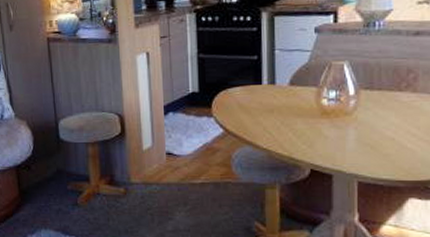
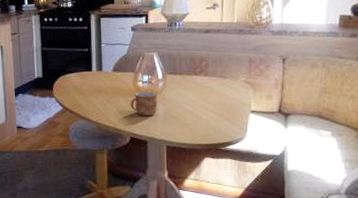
mug: none [311,111,348,144] -> present [130,91,158,117]

